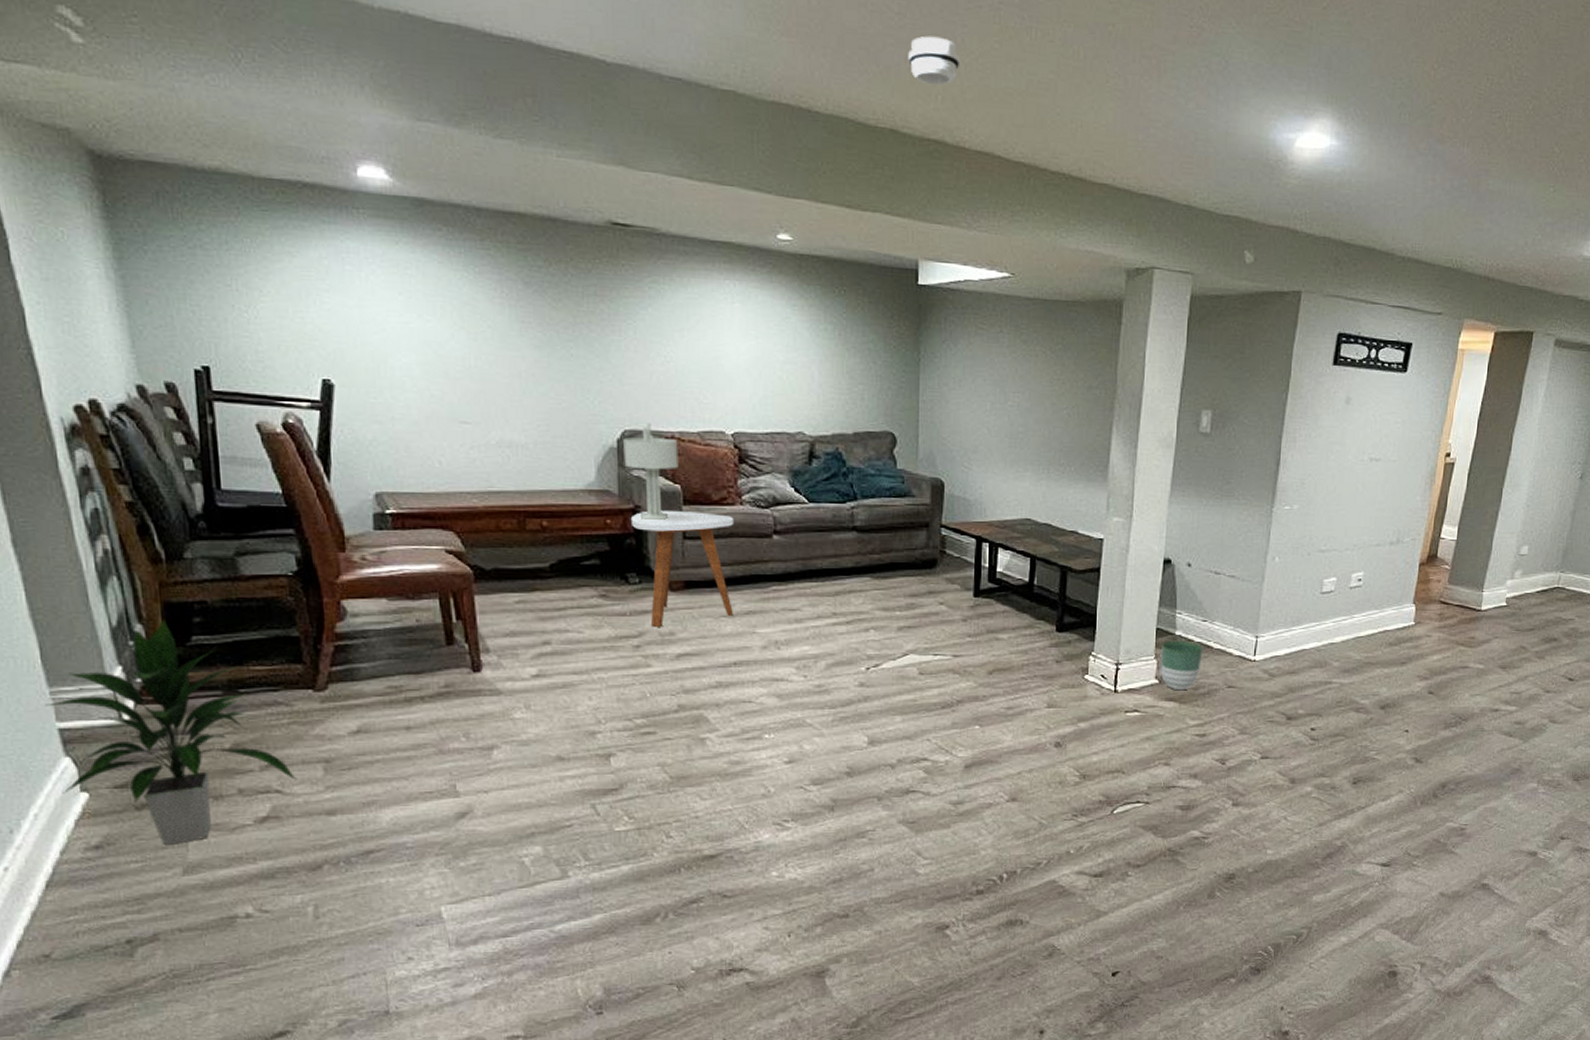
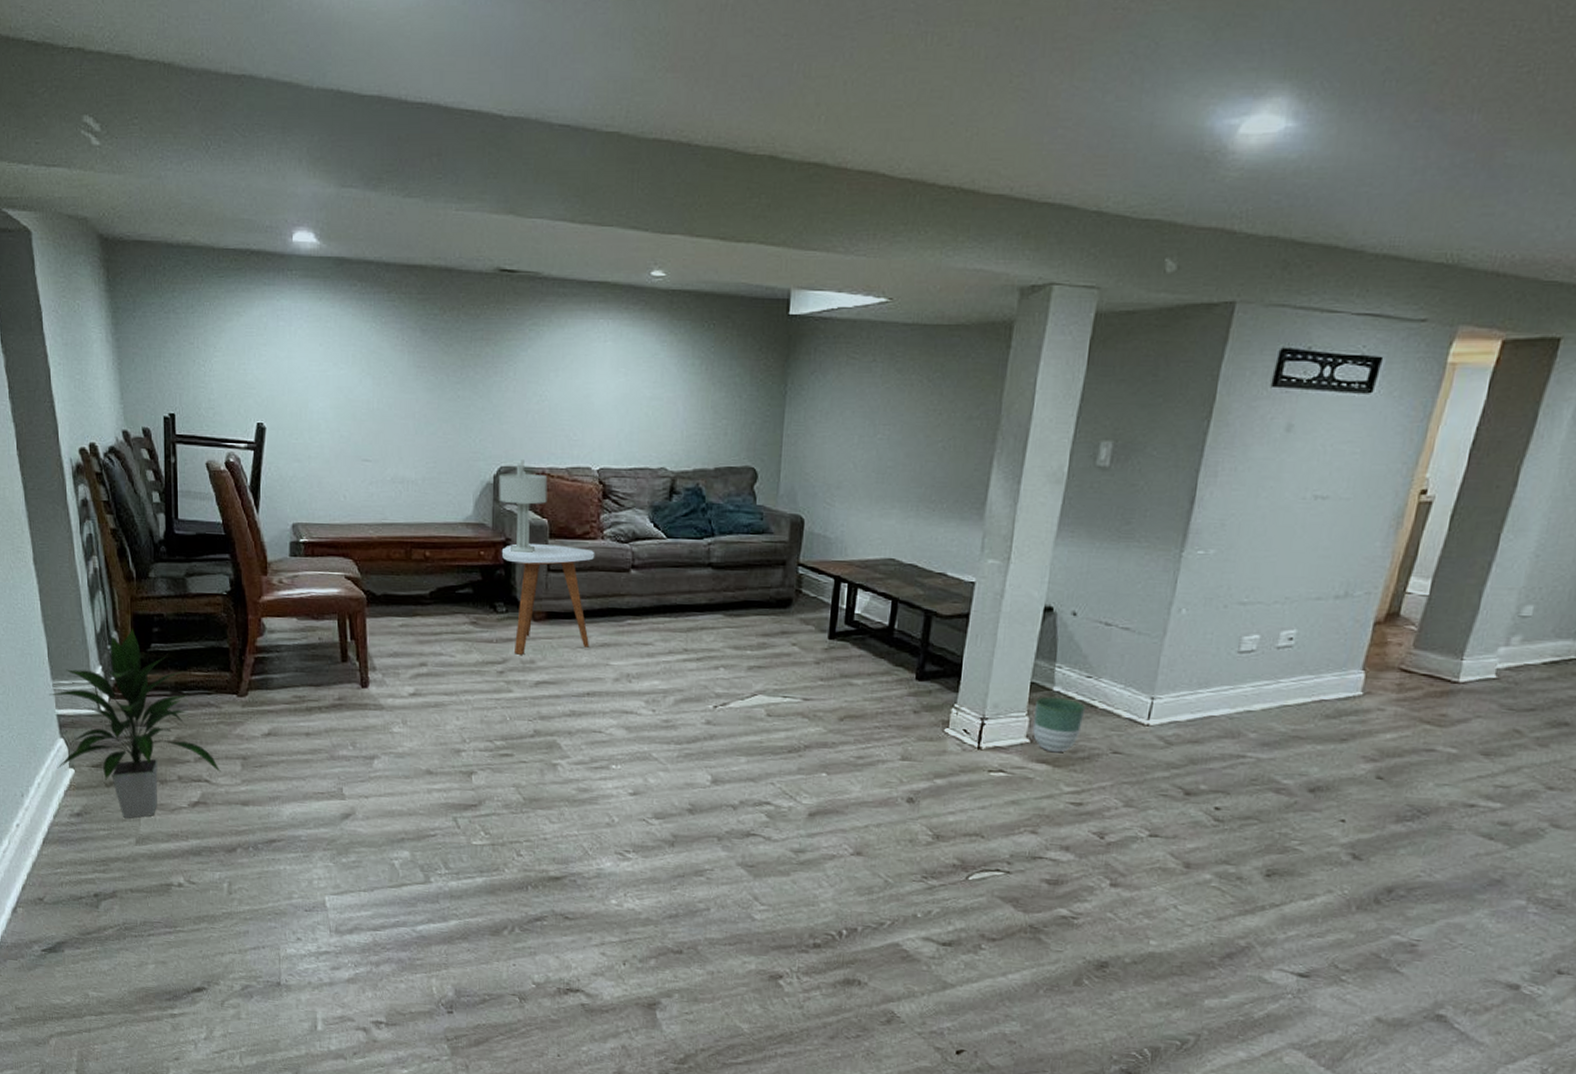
smoke detector: present [908,36,961,86] -> none [792,54,848,106]

